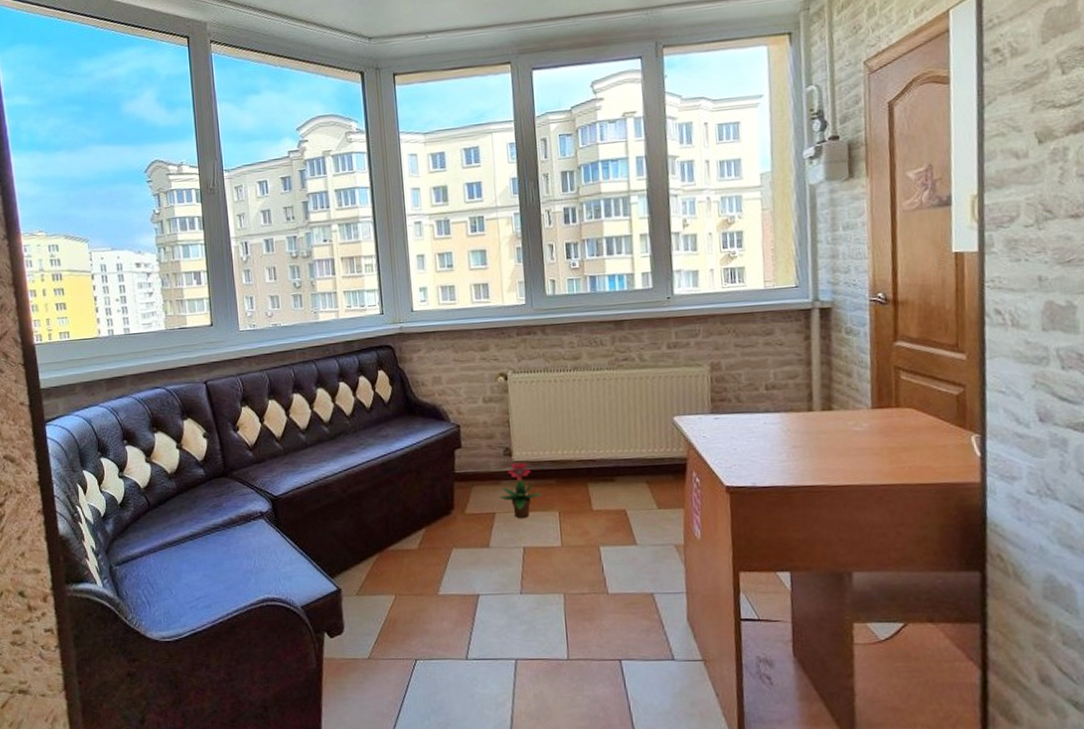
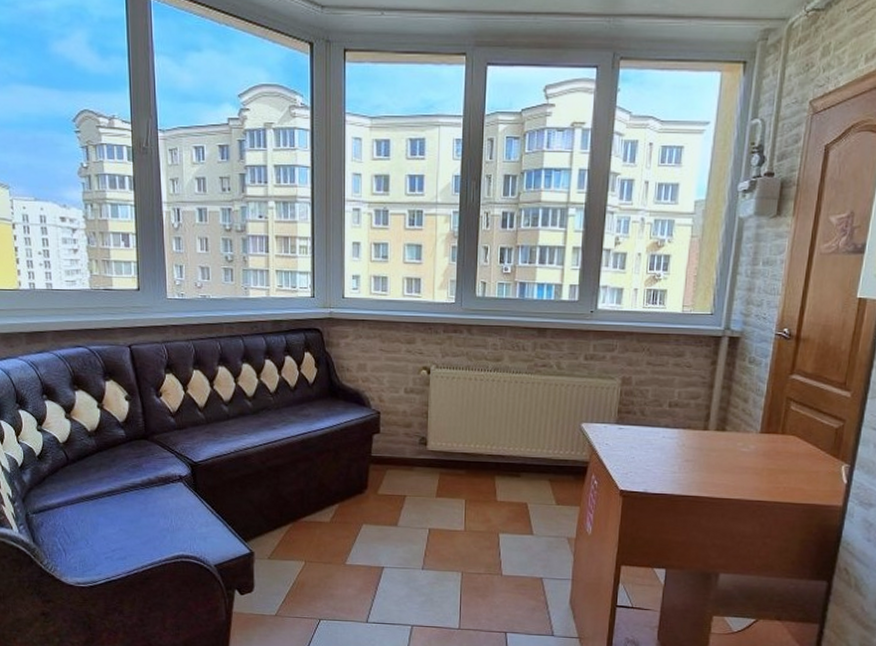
potted flower: present [499,462,542,519] -> none [411,451,452,503]

